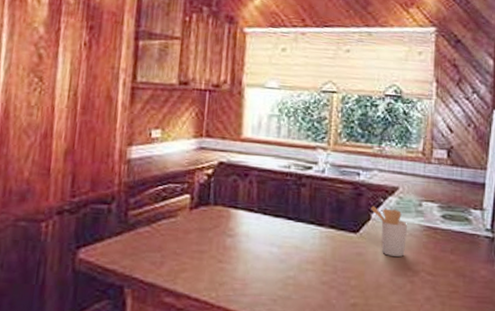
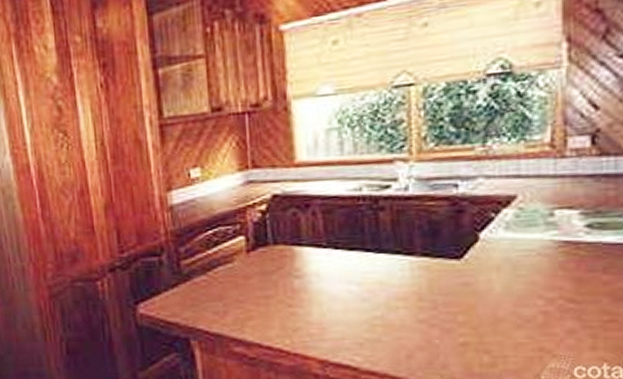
utensil holder: present [371,206,408,257] -> none [478,223,535,283]

